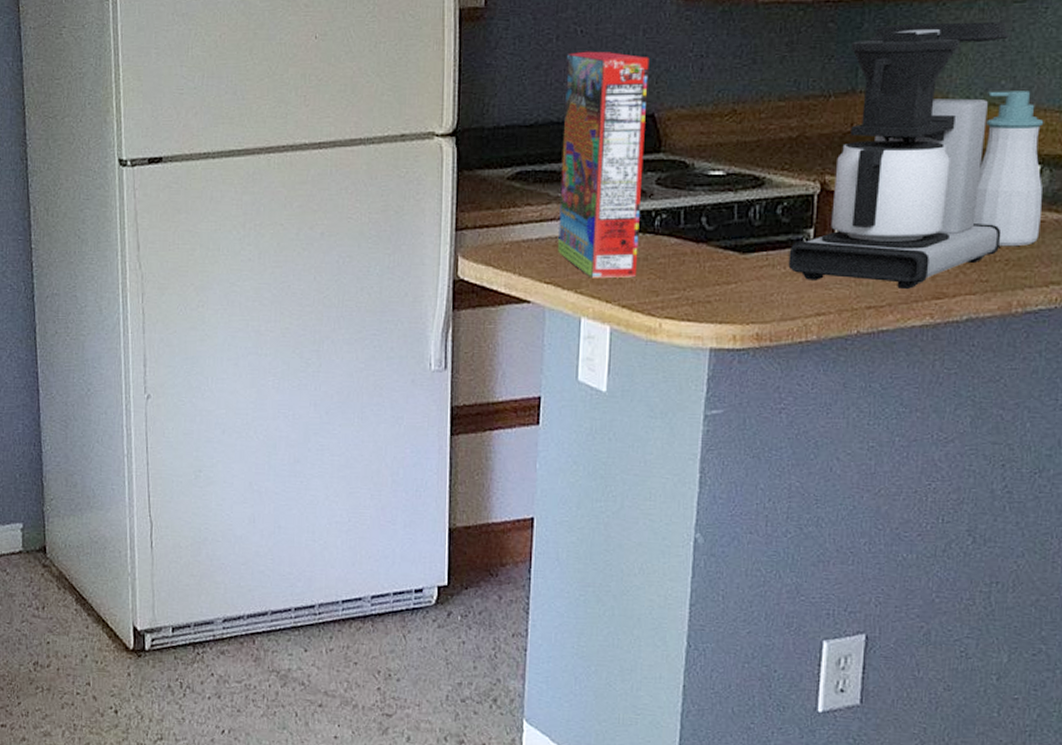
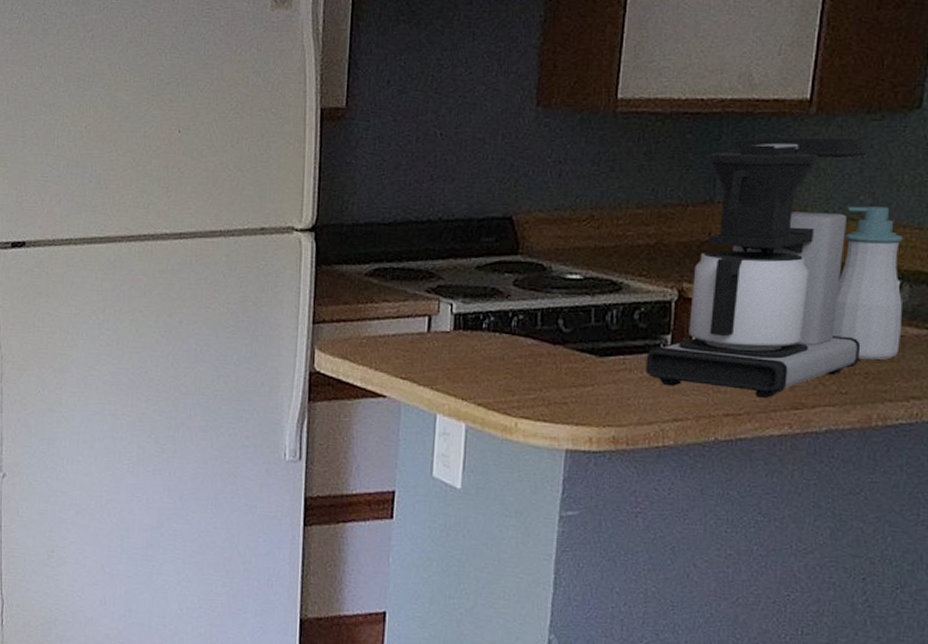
cereal box: present [558,51,649,279] -> none [414,153,508,377]

